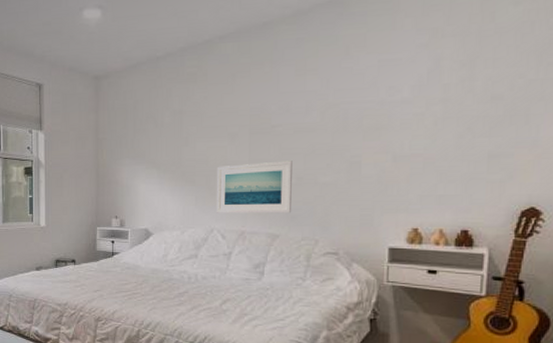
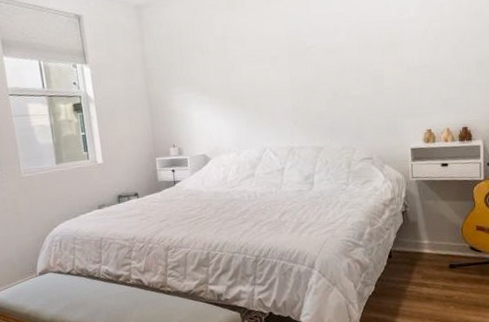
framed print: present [216,161,292,213] -> none [263,78,331,133]

